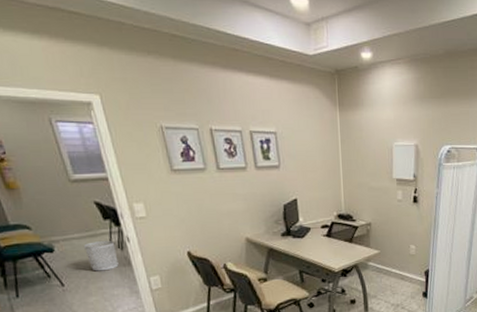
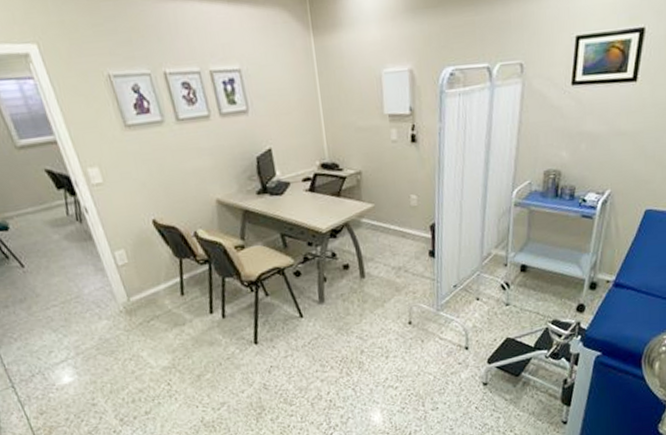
waste bin: present [84,241,119,271] -> none [40,213,79,249]

